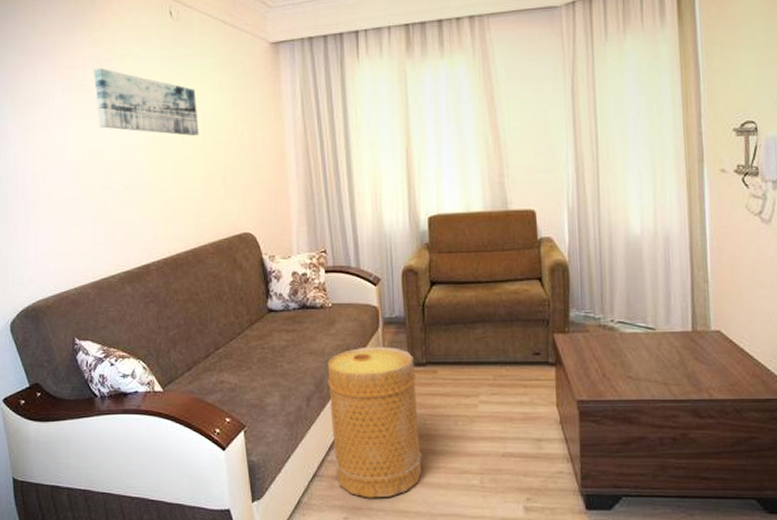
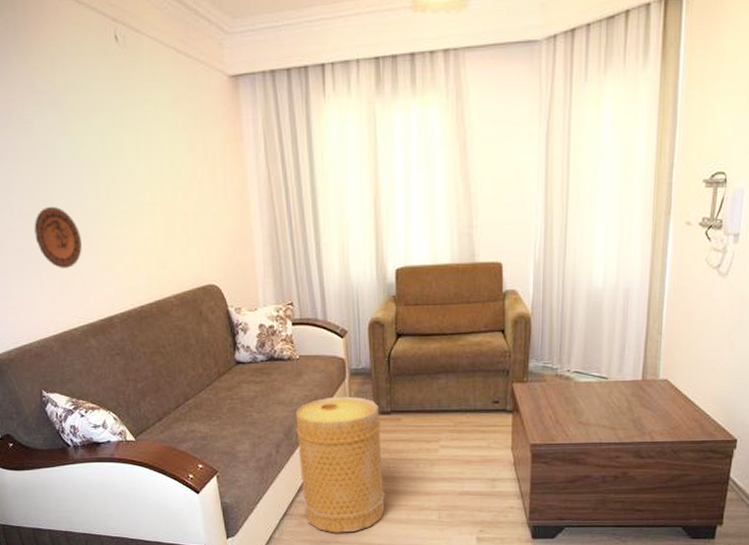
decorative plate: none [82,160,125,218] -> present [34,206,82,268]
wall art: present [94,68,199,136] -> none [34,102,156,180]

